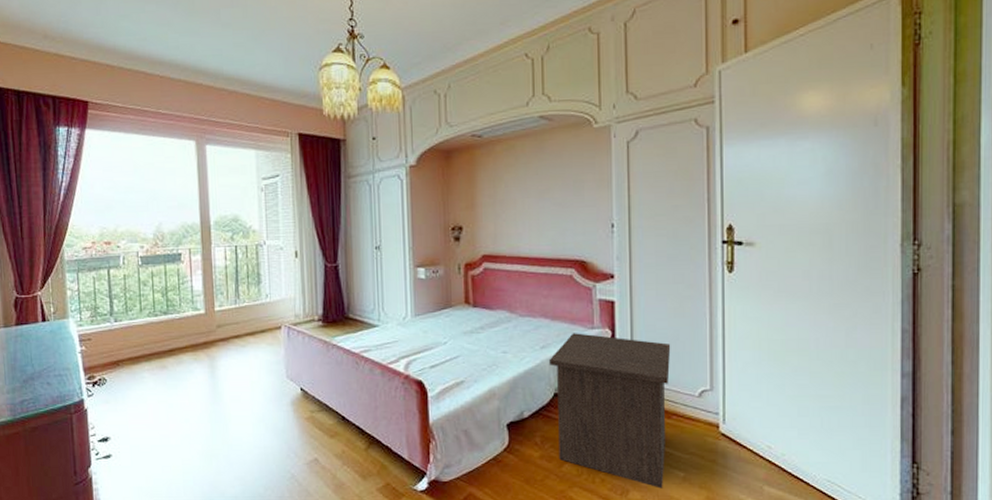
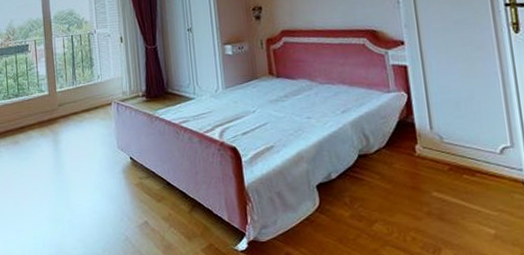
nightstand: present [548,333,671,489] -> none [350,97,475,246]

